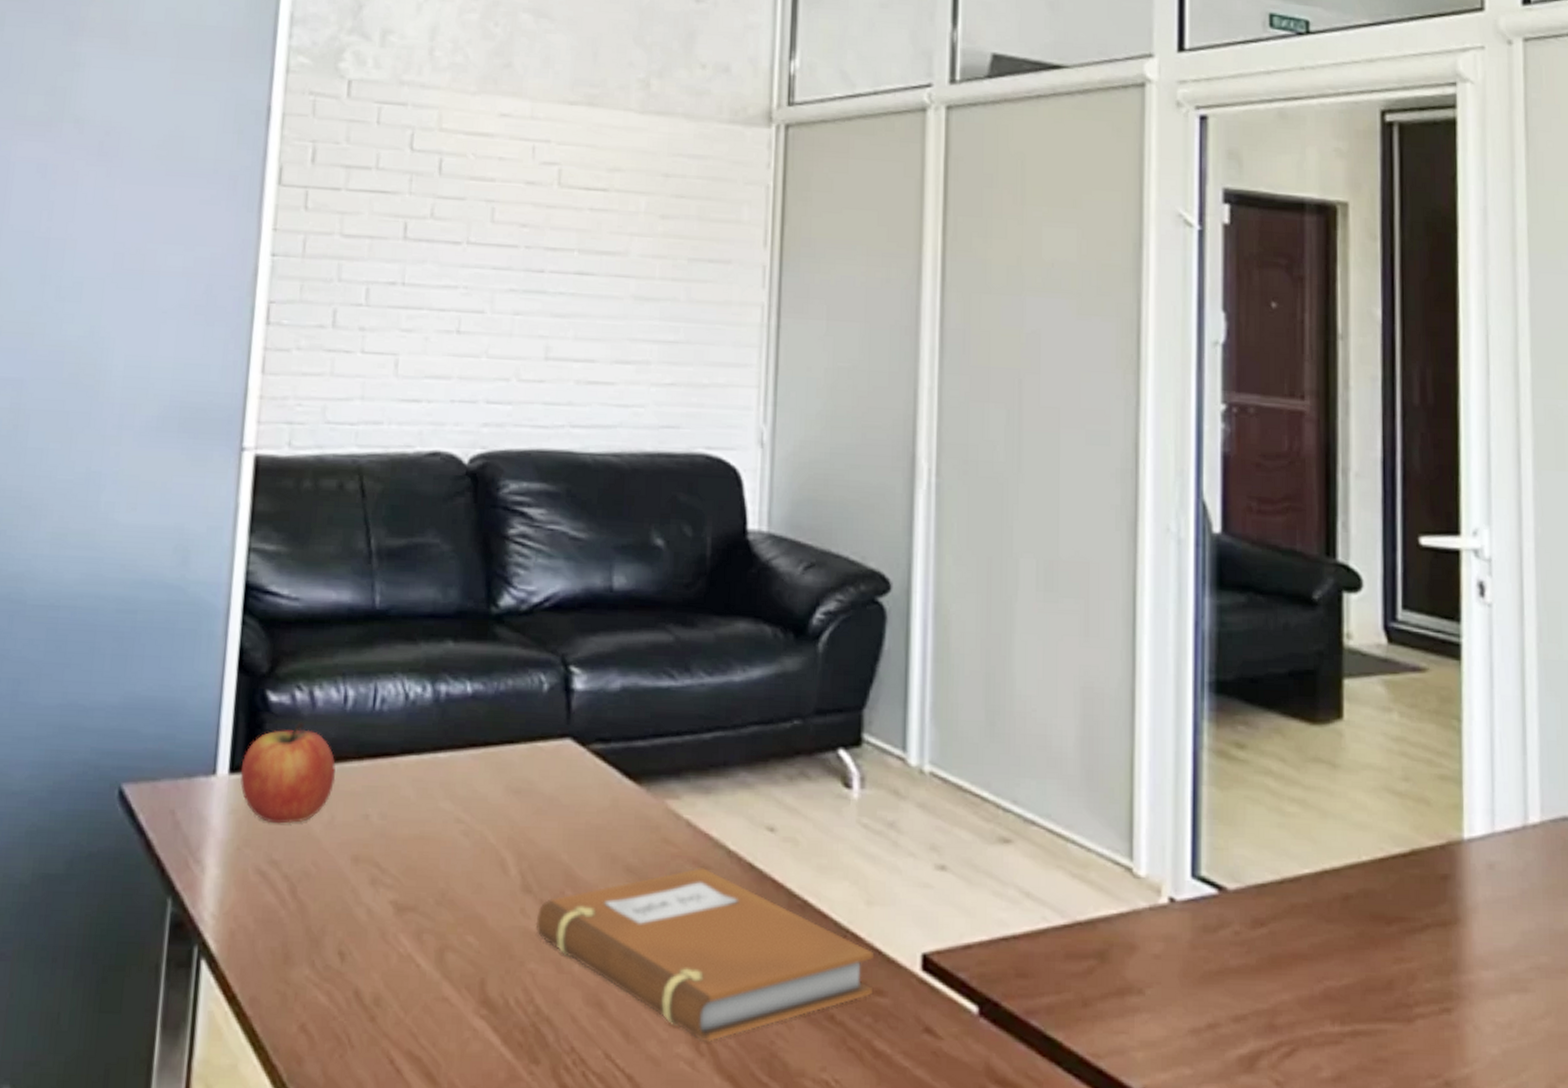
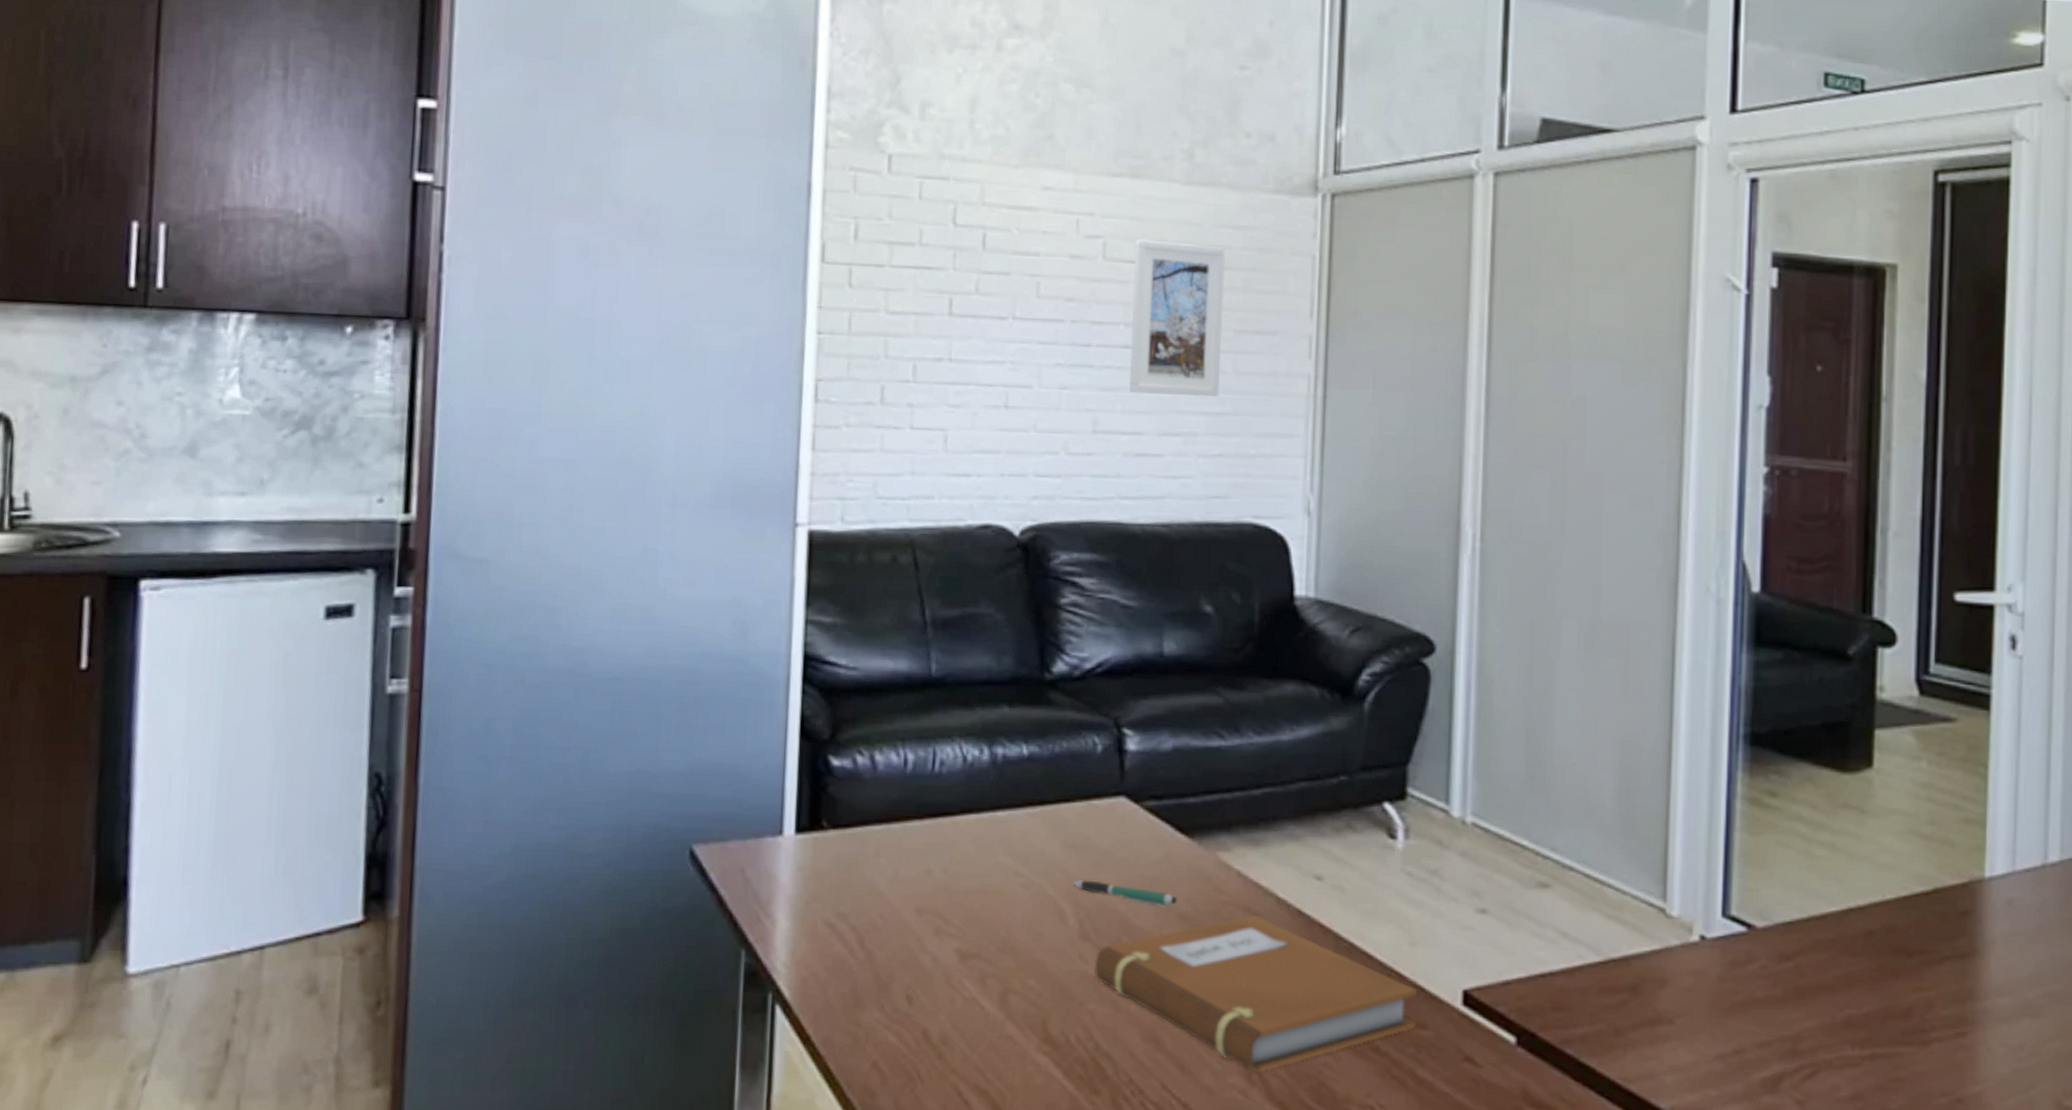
apple: present [240,722,336,824] -> none [806,784,898,880]
pen: none [515,827,623,857] -> present [1072,880,1177,906]
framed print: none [582,166,680,325] -> present [1129,239,1226,396]

